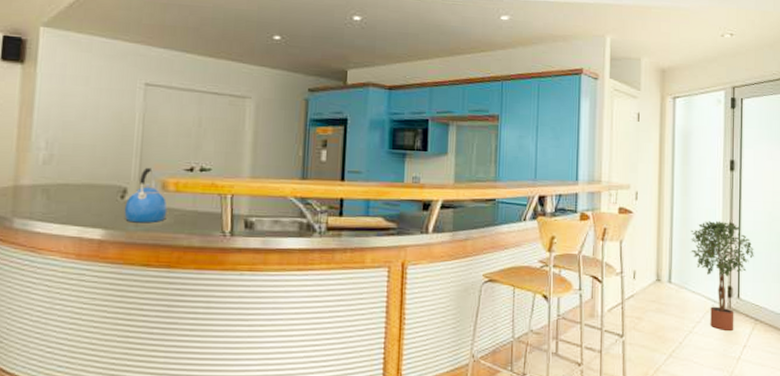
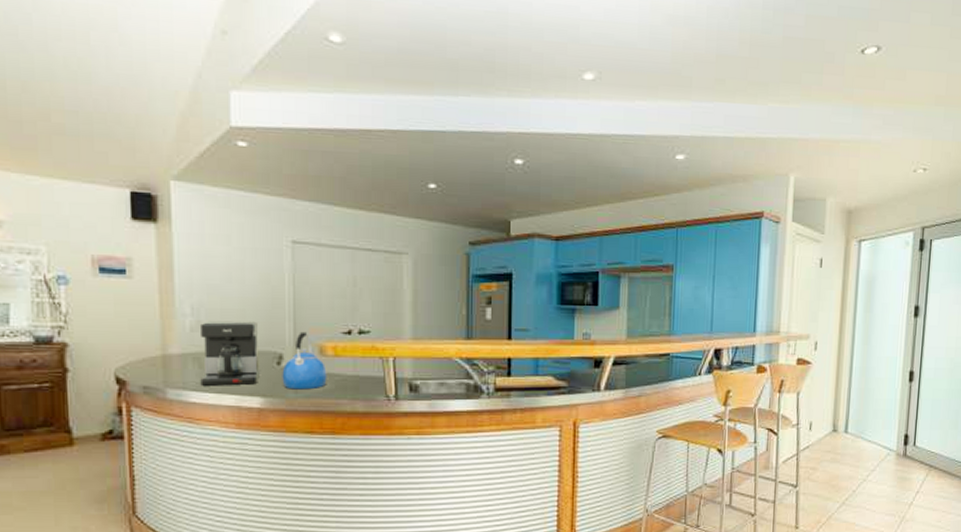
coffee maker: none [46,154,106,217] -> present [199,320,260,386]
potted tree: present [691,220,754,330] -> none [869,368,933,477]

